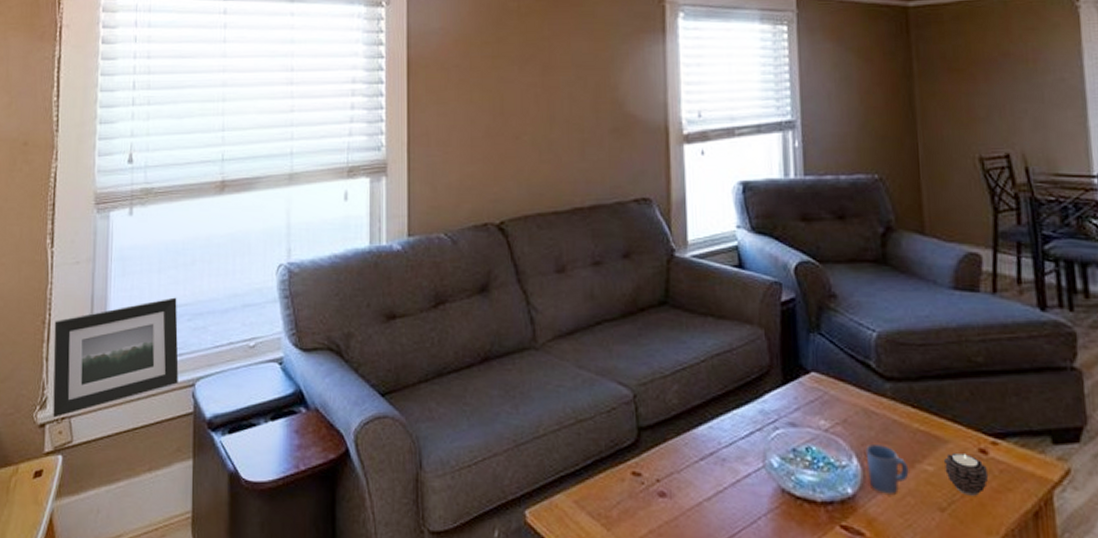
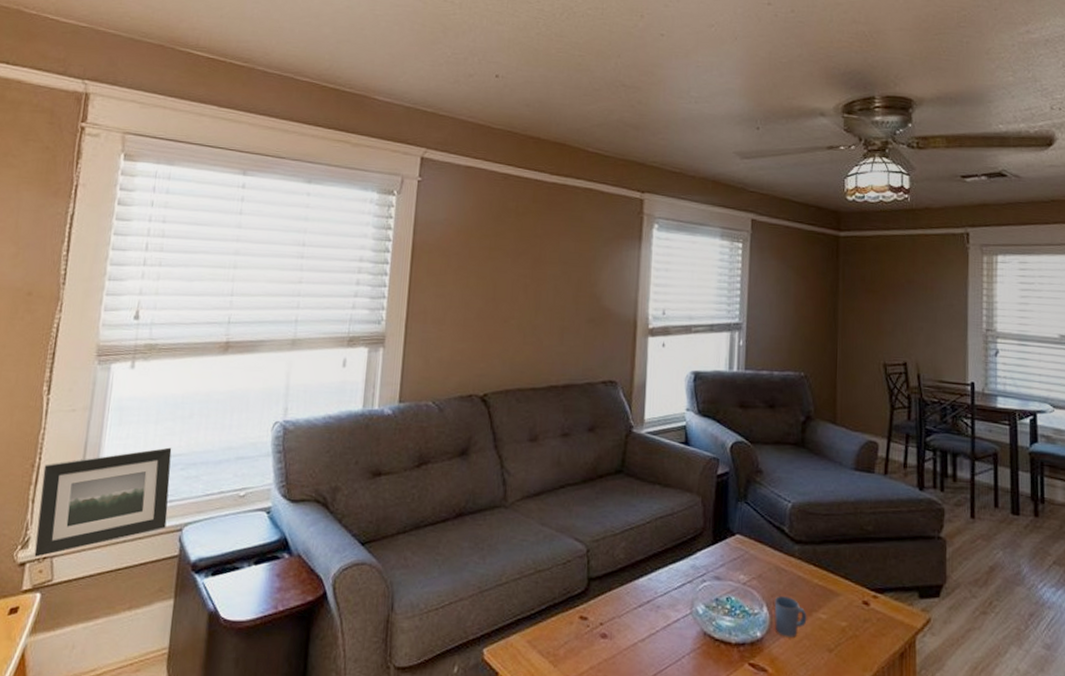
candle: present [943,452,989,496] -> none [834,603,869,639]

